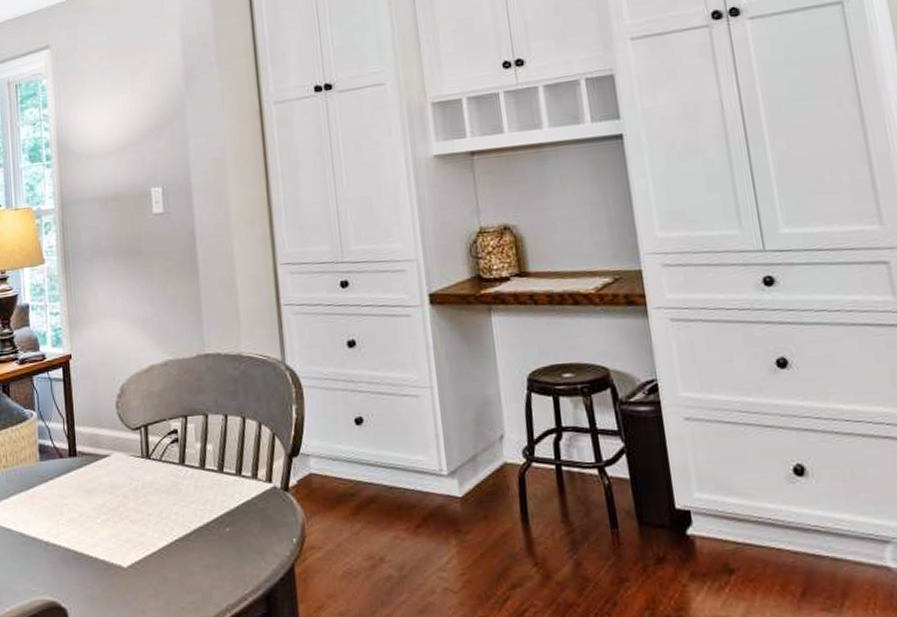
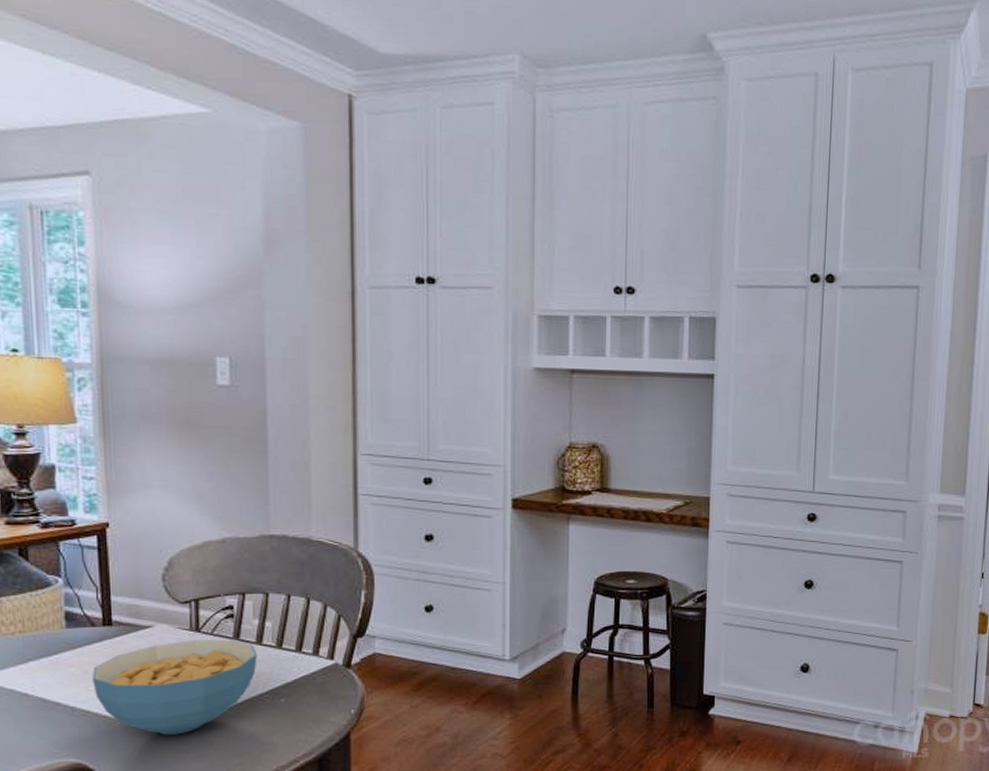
cereal bowl: none [62,465,202,570] -> present [92,639,258,735]

